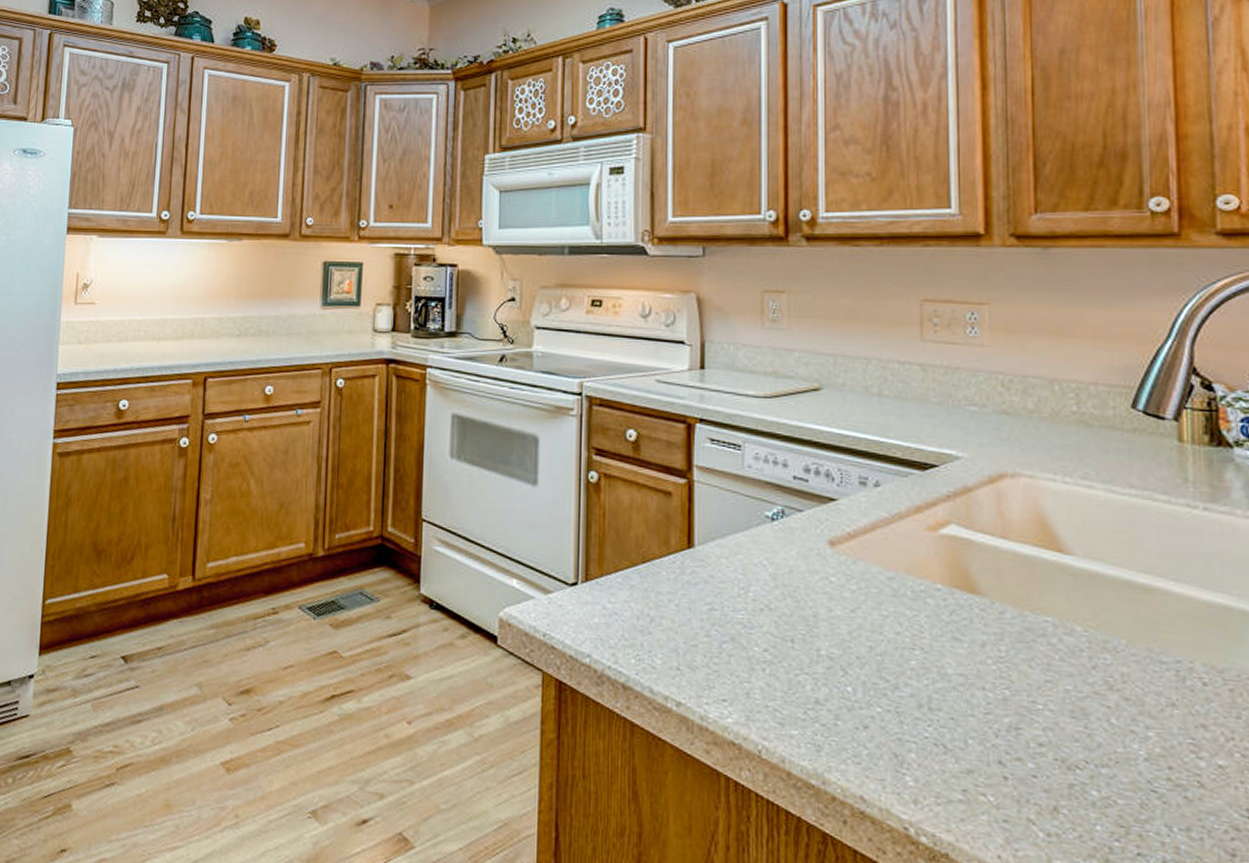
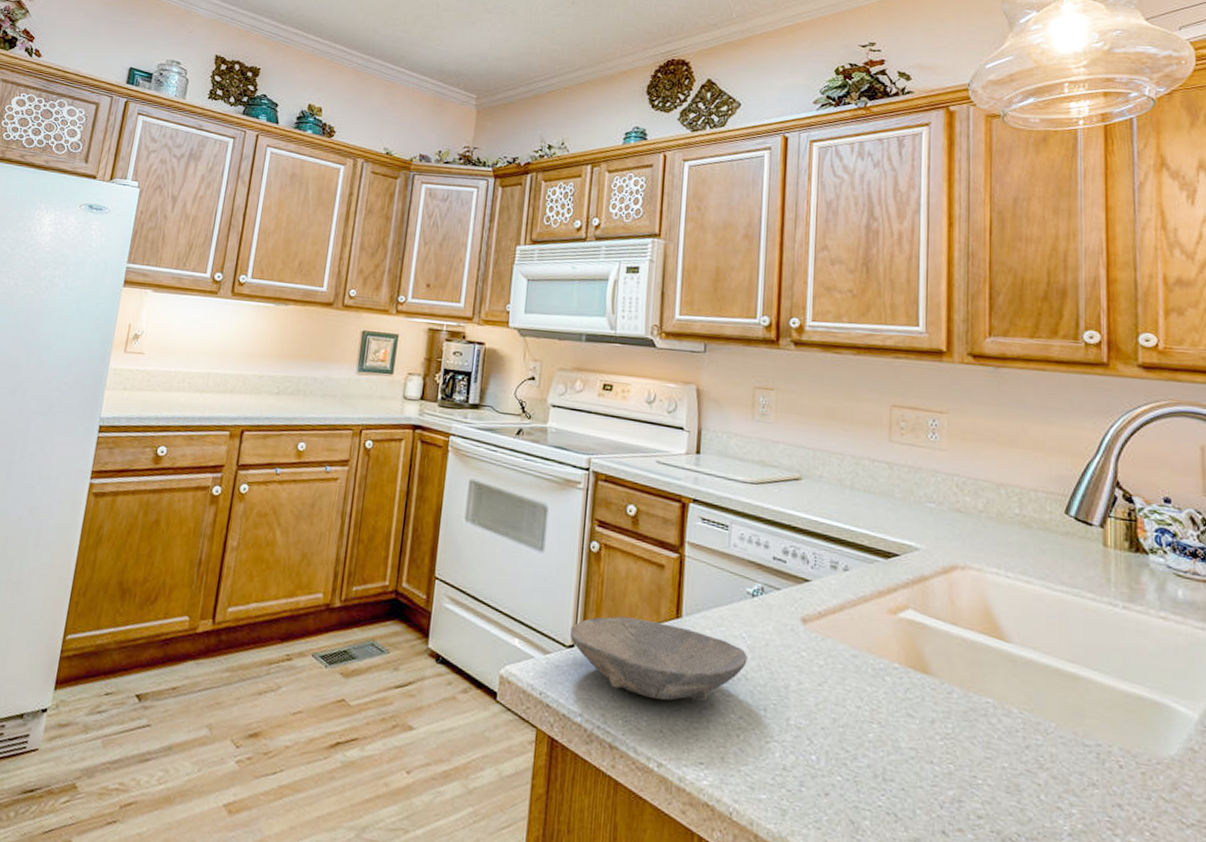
bowl: none [573,549,770,637] -> present [570,616,747,702]

